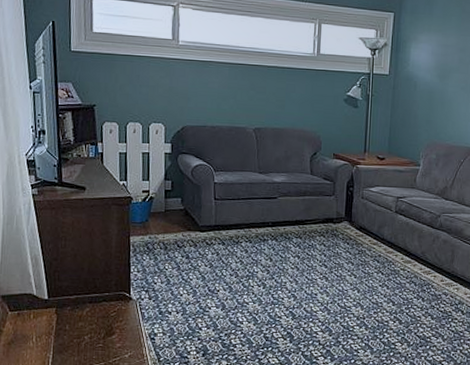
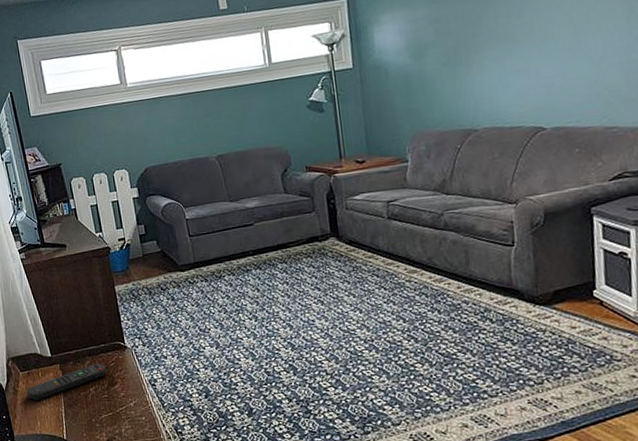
remote control: none [13,311,106,343] -> present [27,363,107,400]

